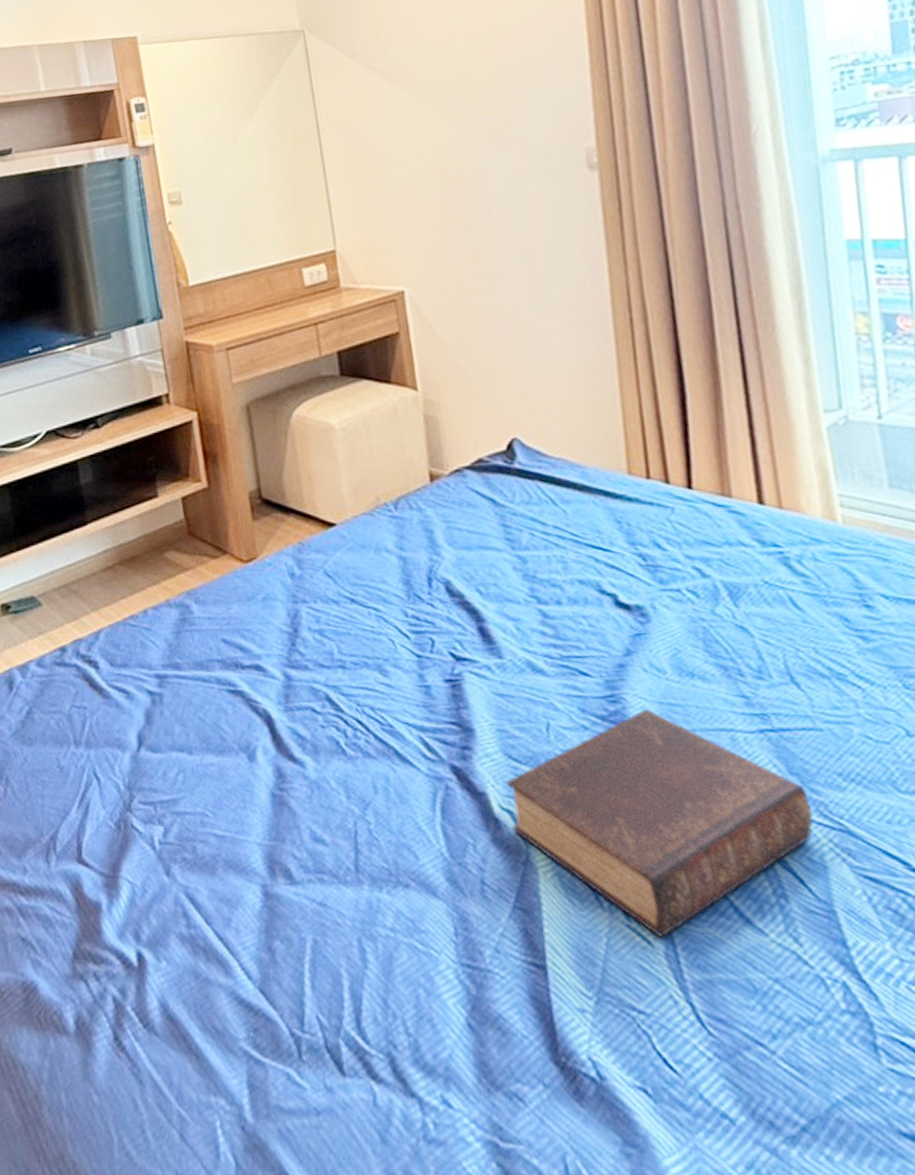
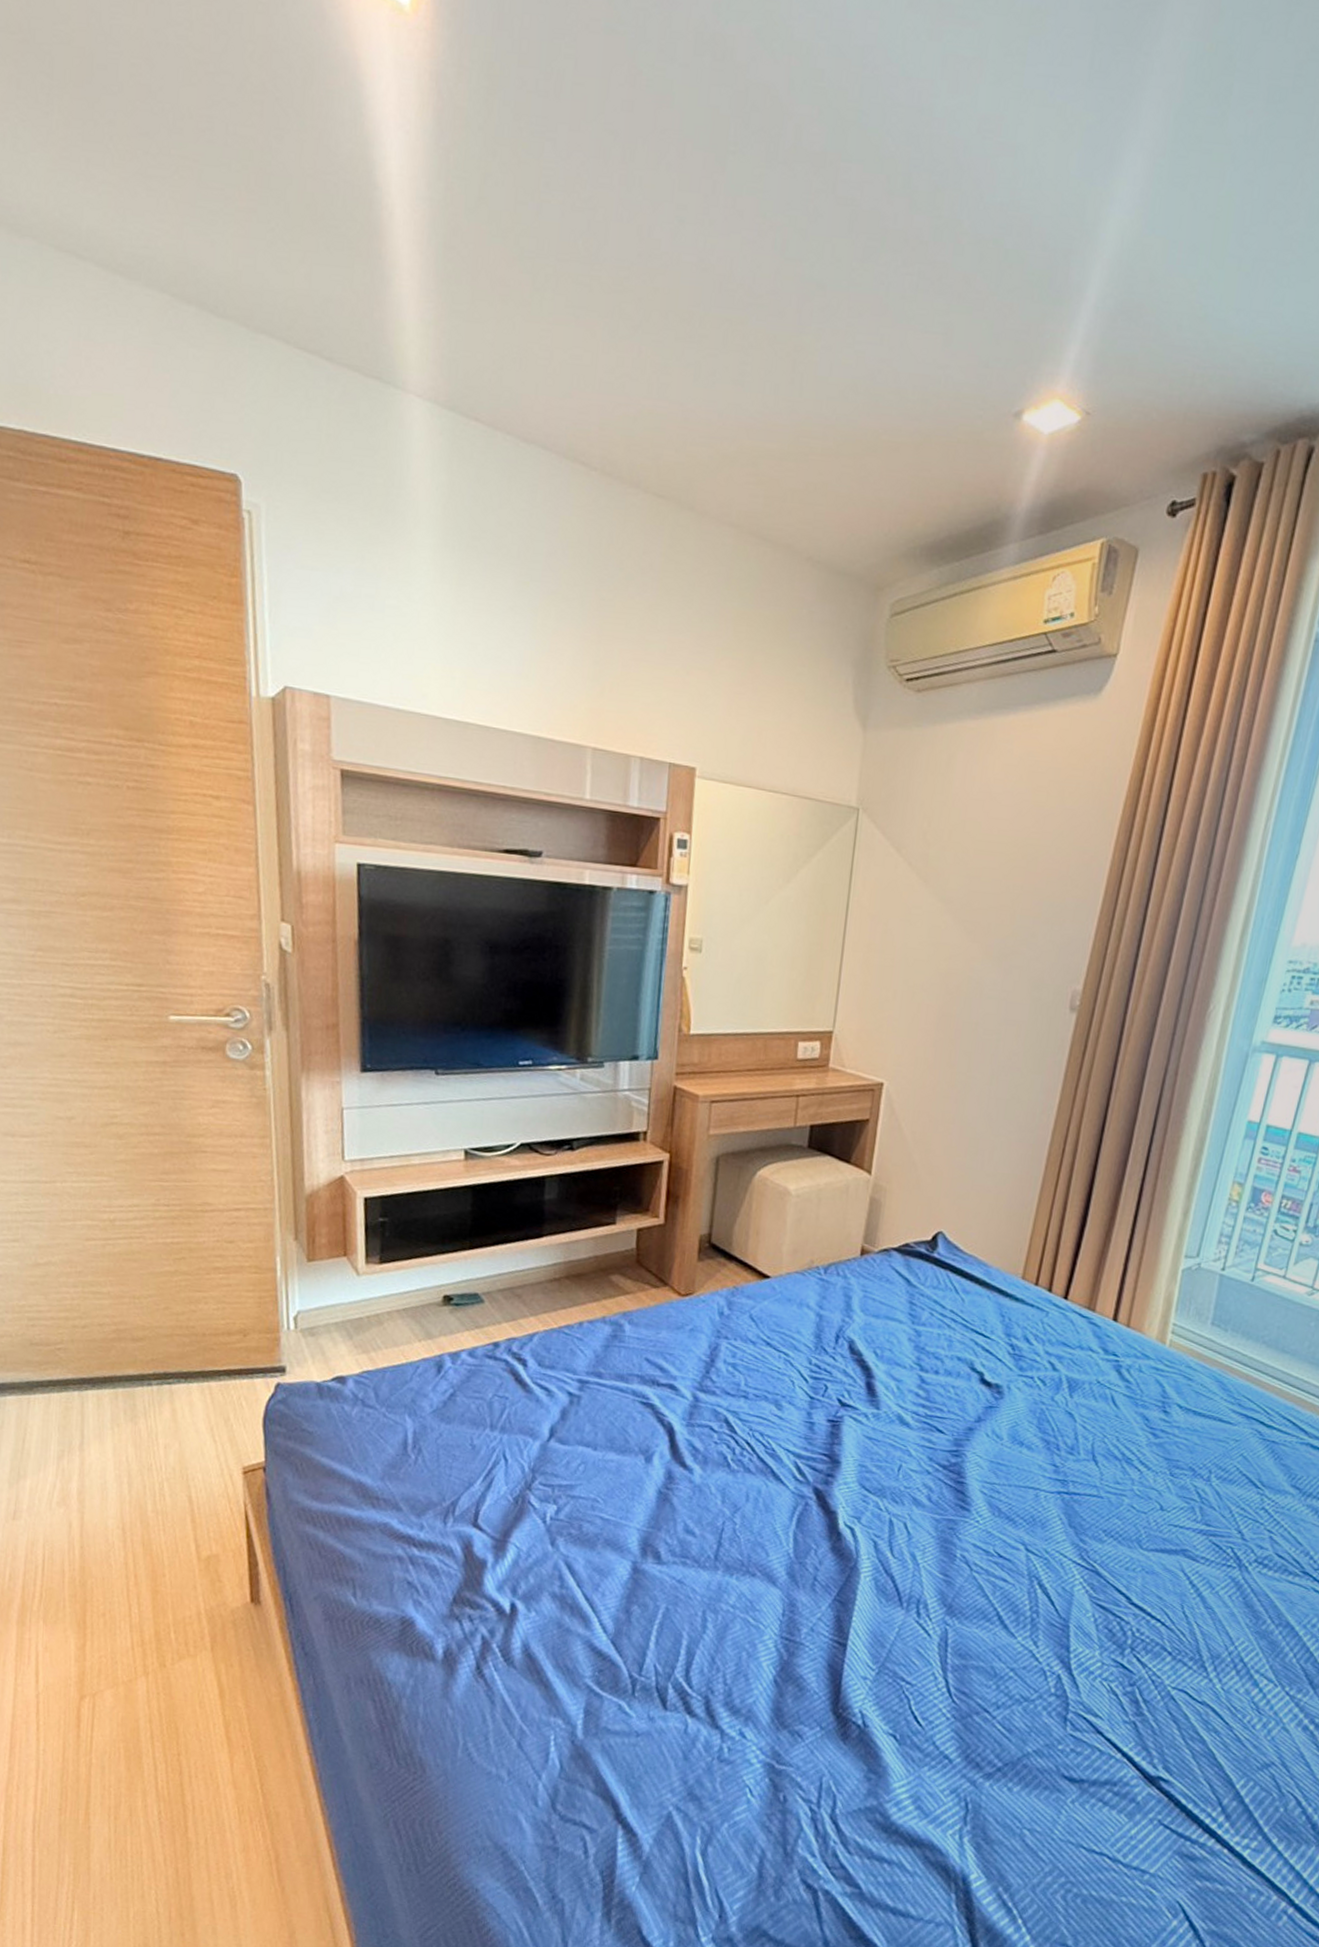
book: present [506,708,814,939] -> none [850,1464,1077,1633]

